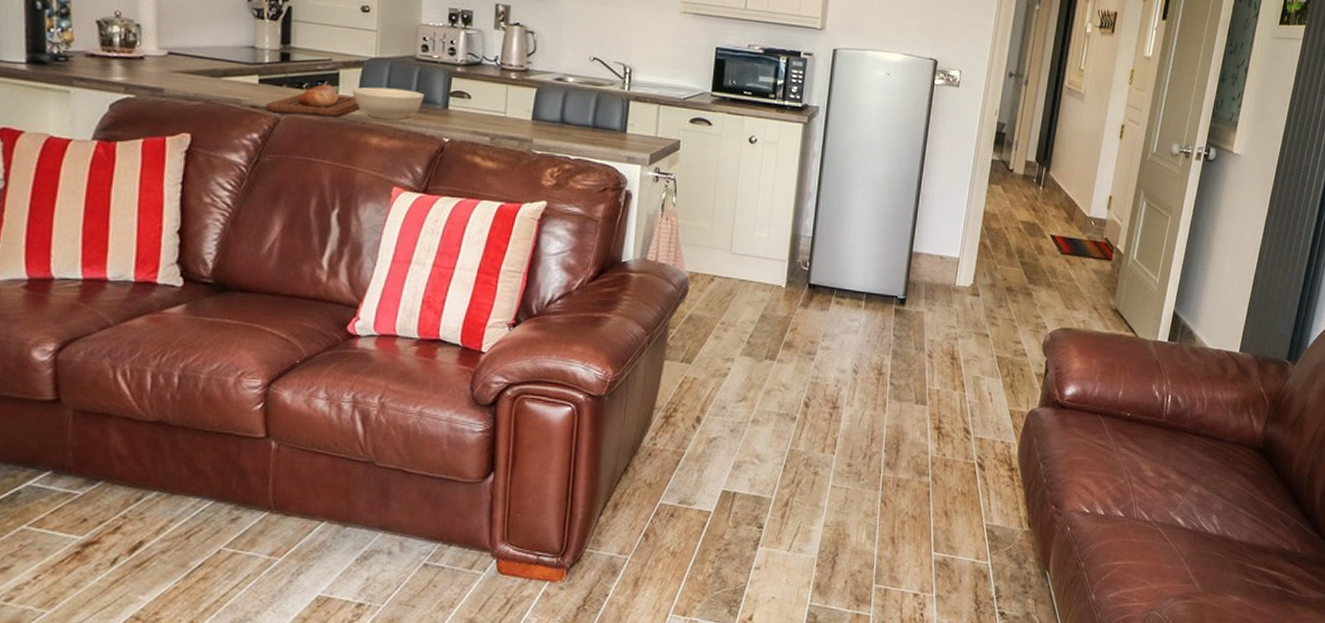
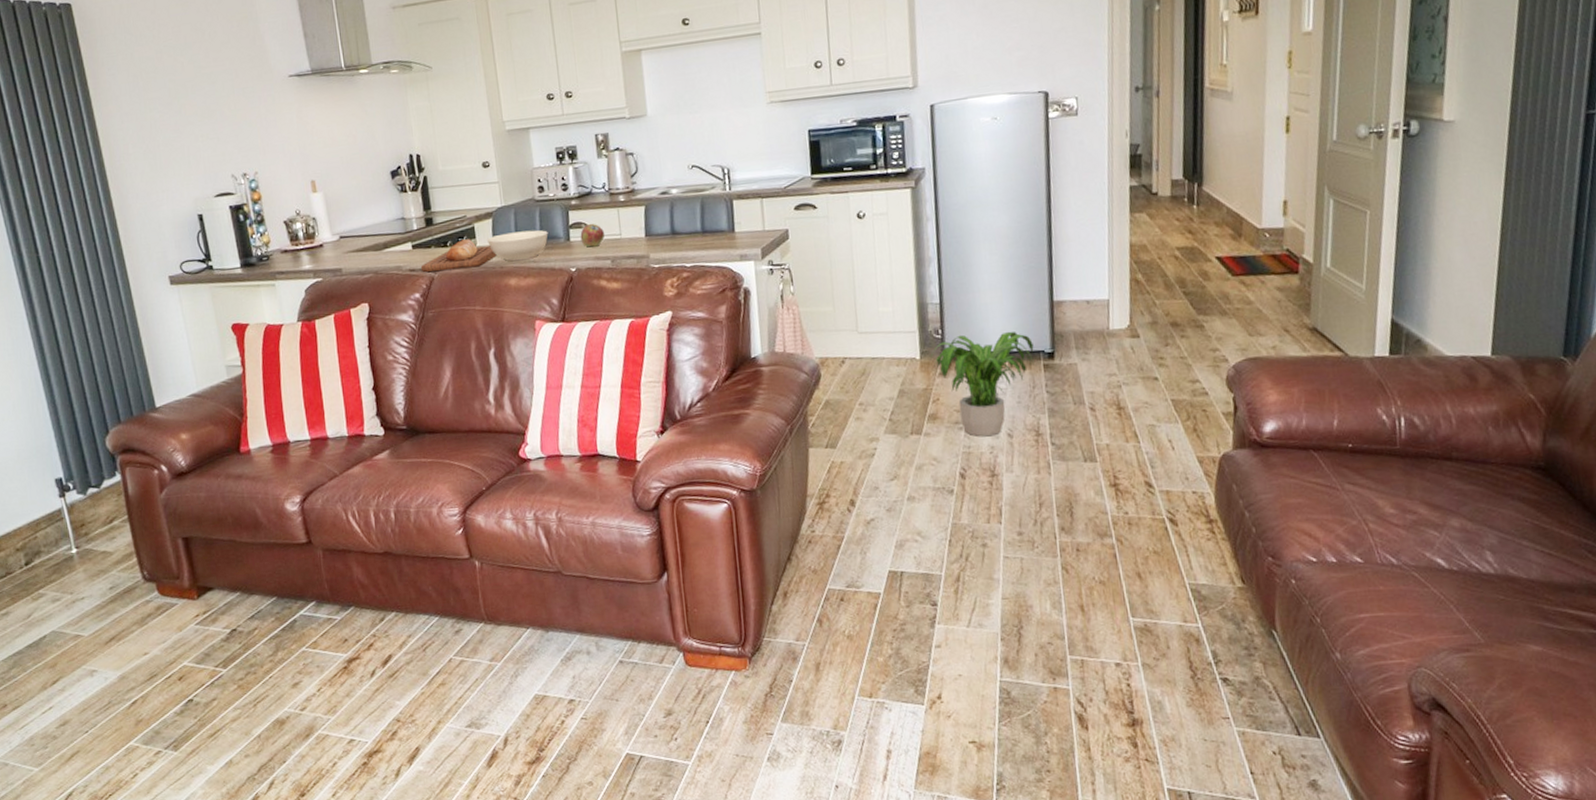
fruit: none [460,95,489,121] -> present [580,223,605,248]
potted plant: none [795,270,889,370] -> present [930,331,1034,437]

